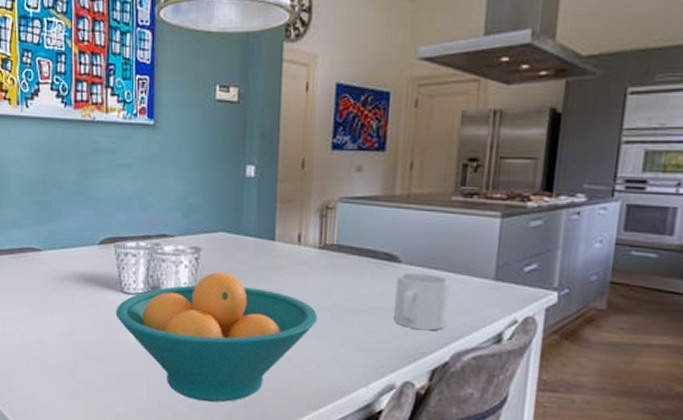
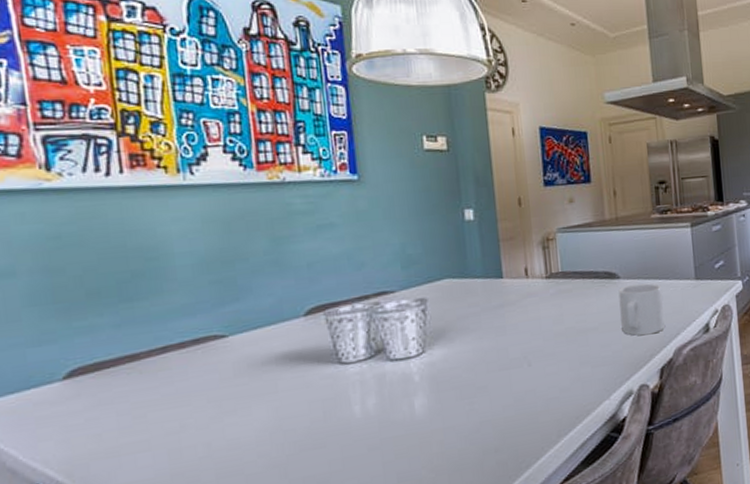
fruit bowl: present [115,271,318,402] -> none [333,318,555,461]

